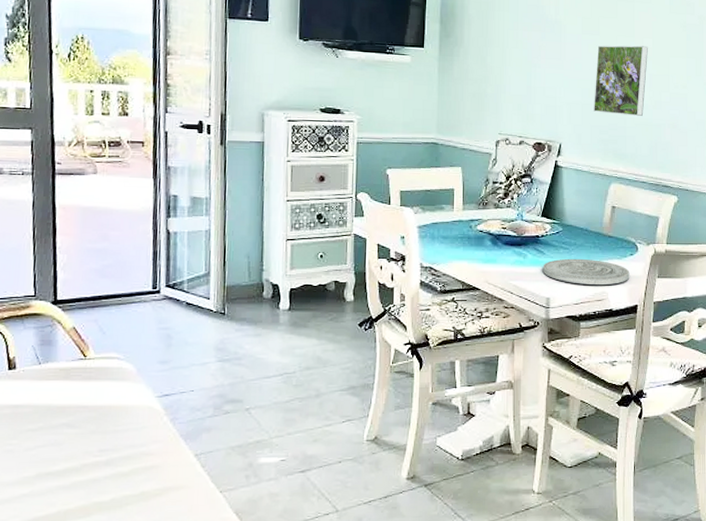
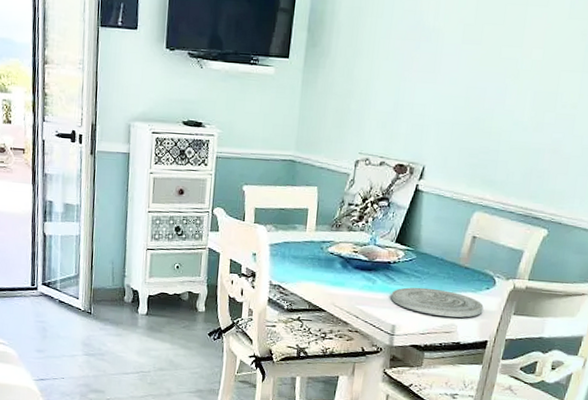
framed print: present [594,45,648,117] -> none [465,57,537,140]

